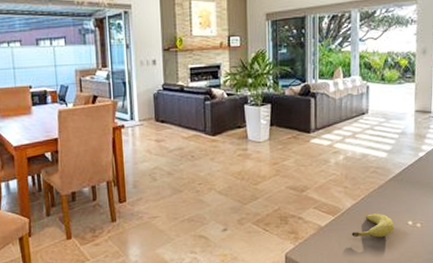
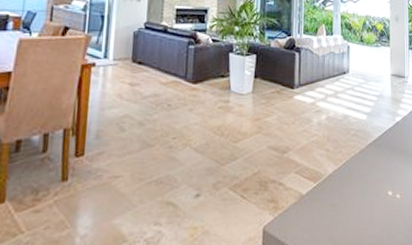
fruit: present [351,213,395,238] -> none [333,181,375,210]

